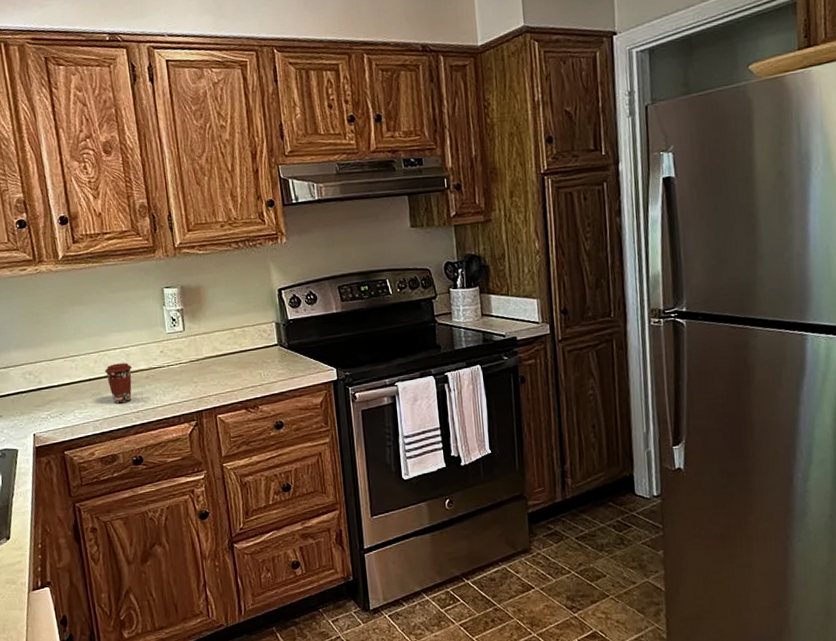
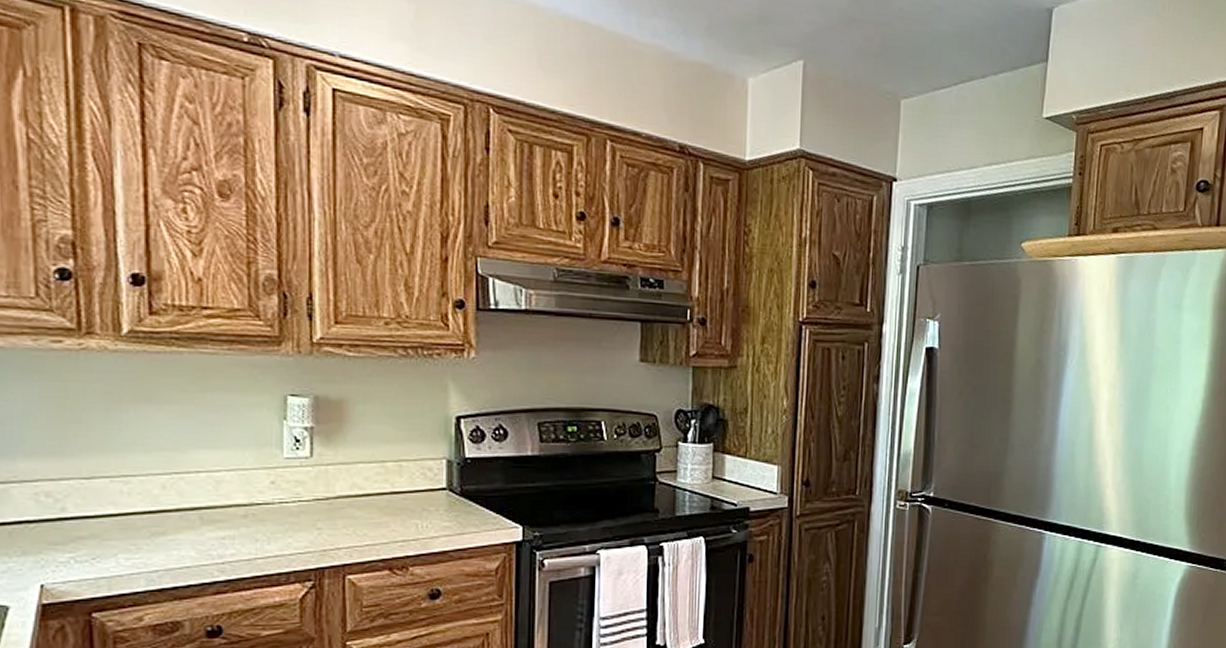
coffee cup: present [105,363,132,404] -> none [177,493,223,549]

